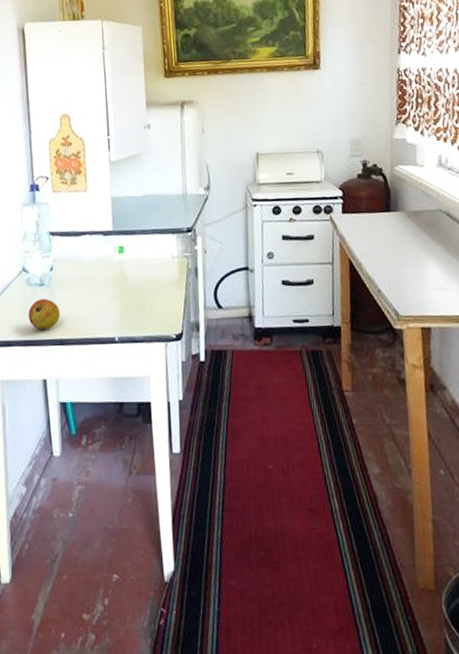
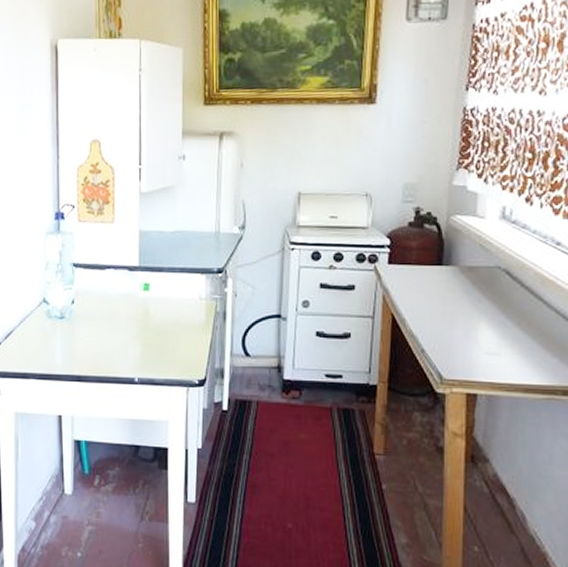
apple: present [28,298,61,330] -> none [46,332,80,364]

